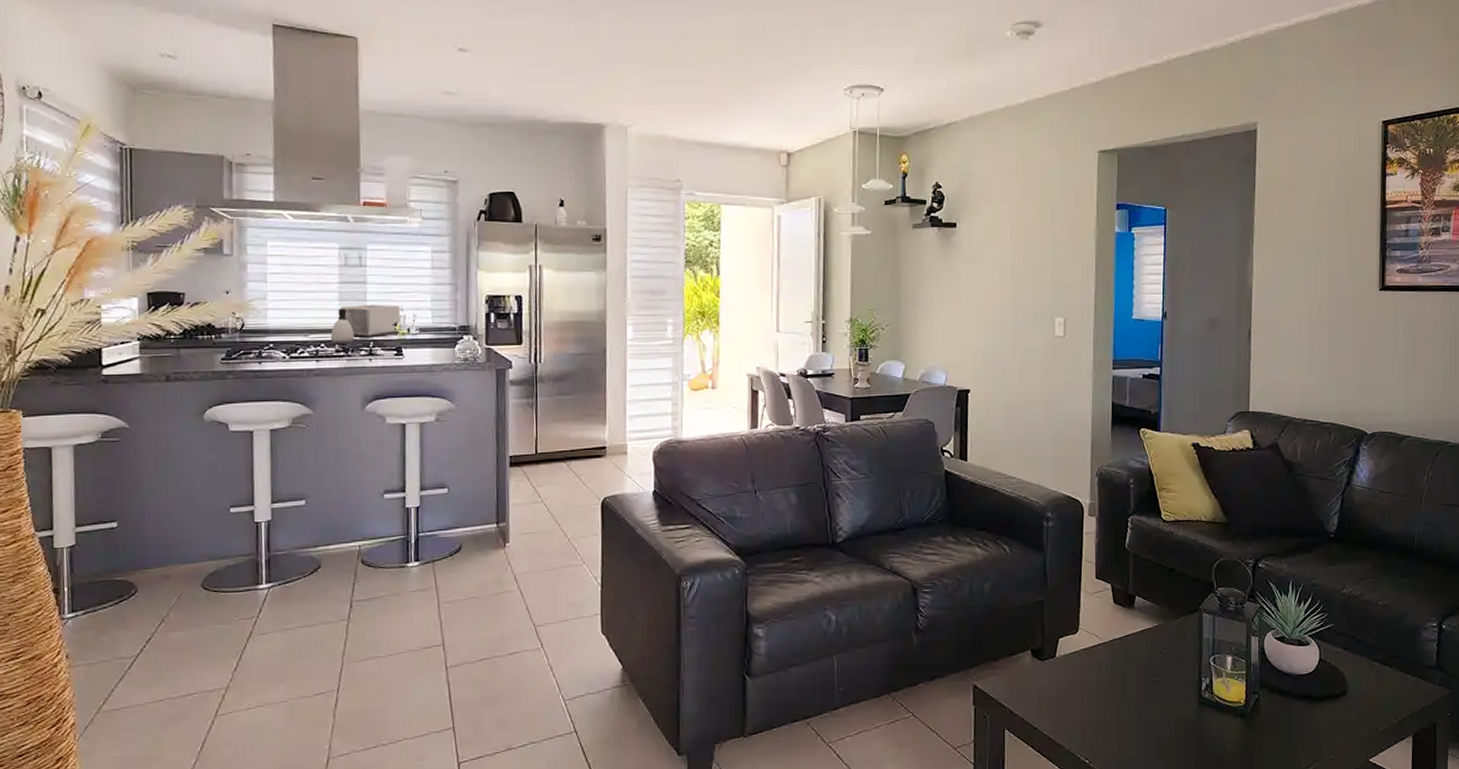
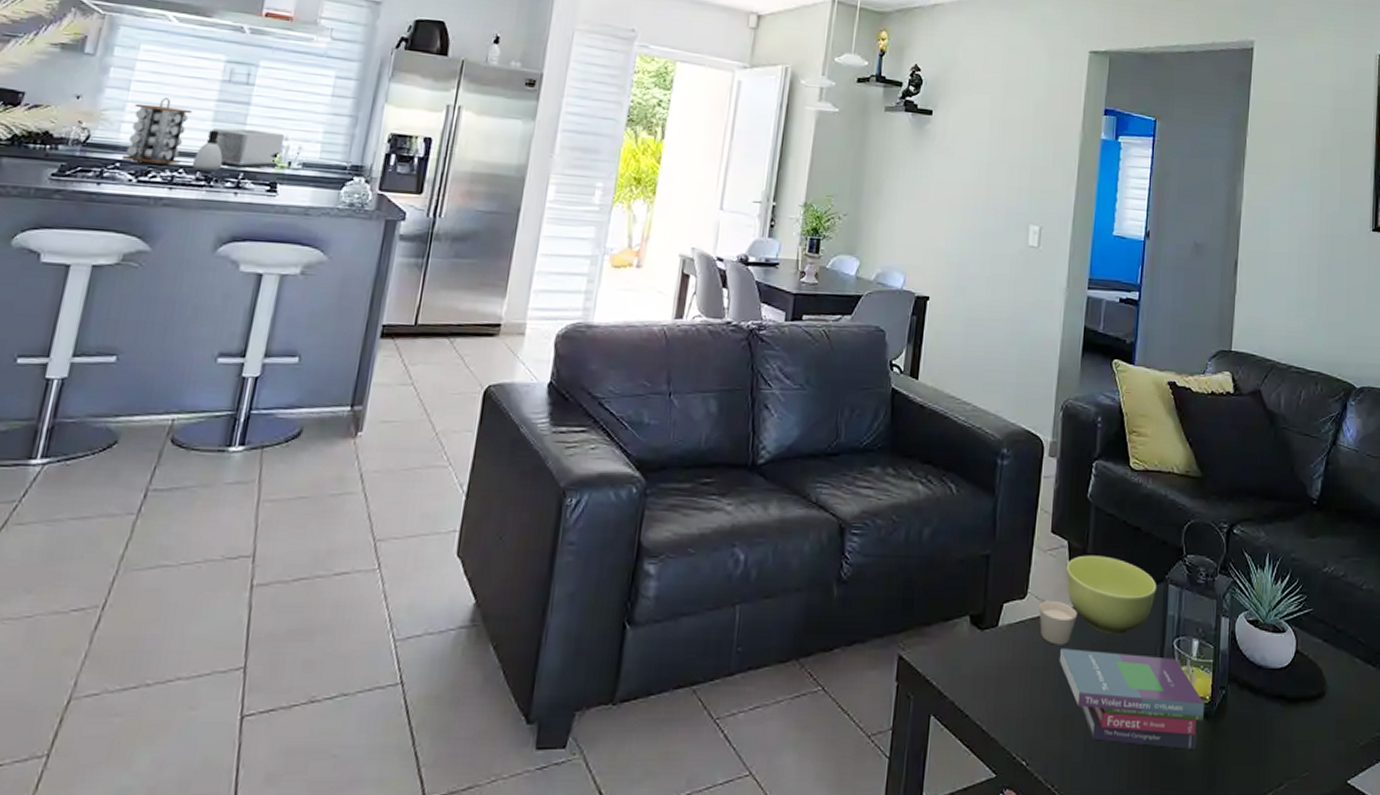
spice rack: none [273,285,321,343] -> present [122,98,192,165]
candle: none [1090,633,1123,668] -> present [1039,600,1077,645]
books: none [1110,670,1241,743] -> present [1059,648,1205,749]
bowl: none [1111,594,1193,657] -> present [1066,555,1157,635]

